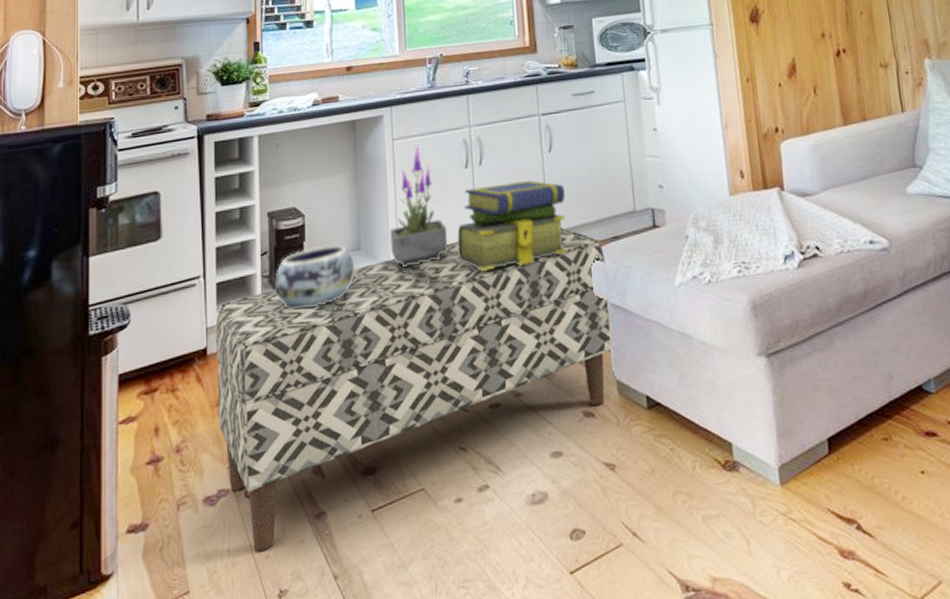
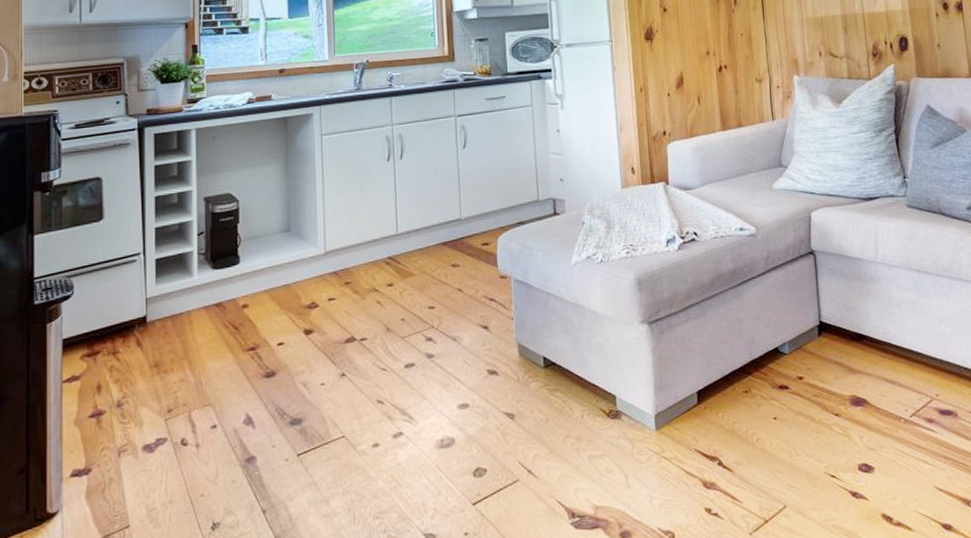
bench: present [215,227,612,552] -> none [154,214,515,492]
decorative bowl: present [275,245,354,310] -> none [210,227,284,283]
potted plant: present [390,144,448,267] -> none [318,139,371,246]
stack of books: present [457,180,566,271] -> none [379,172,477,250]

